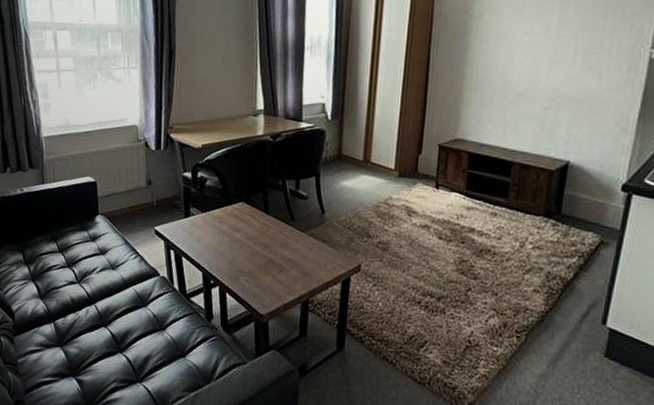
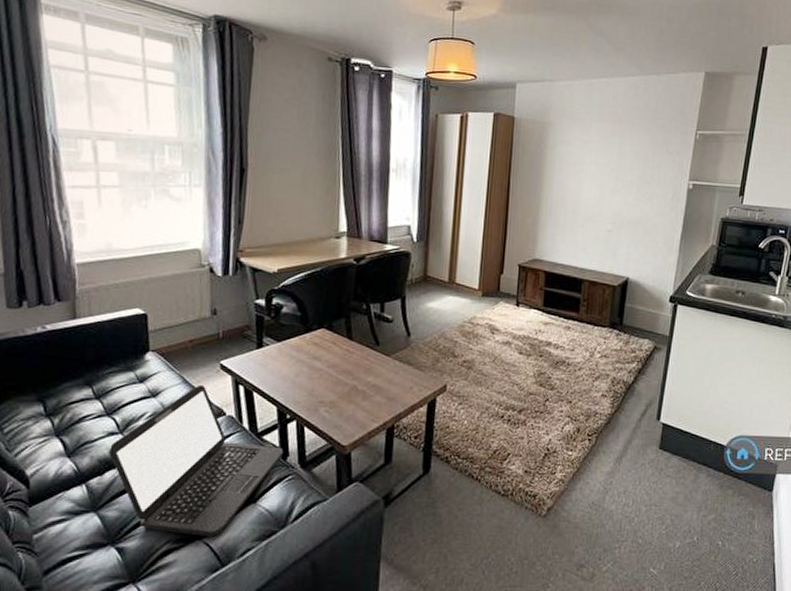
laptop: none [70,246,209,382] -> present [109,384,284,536]

